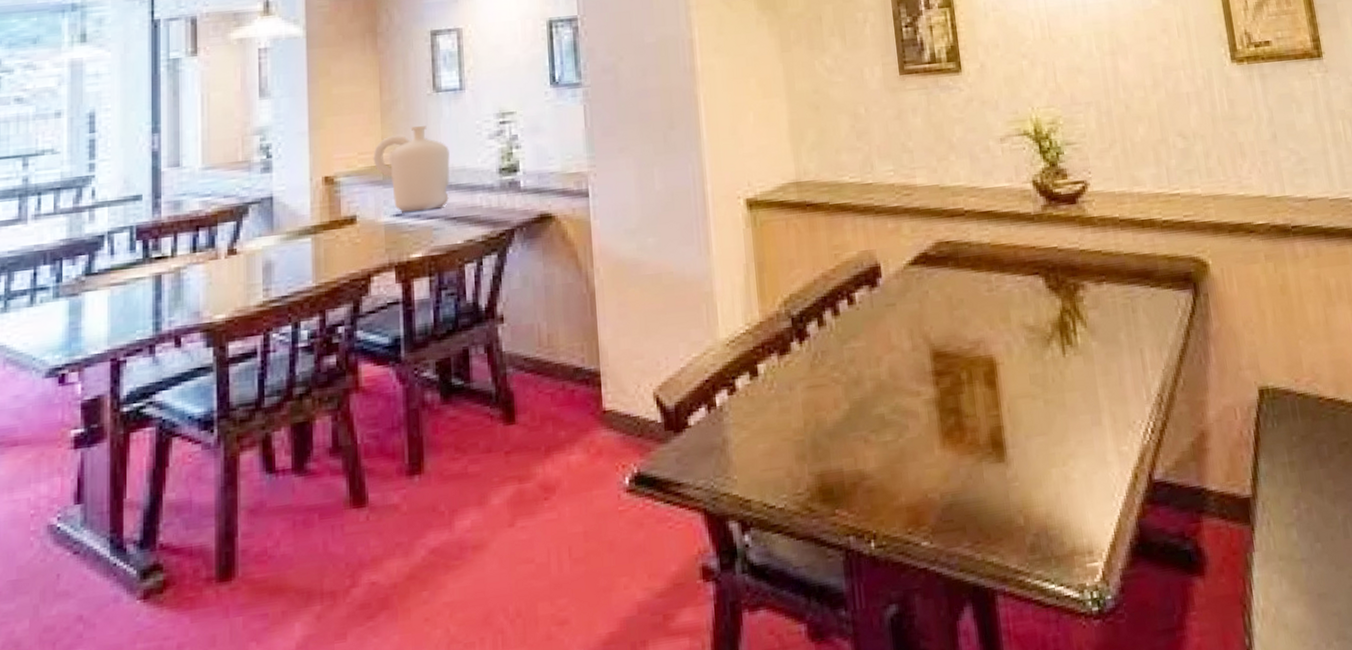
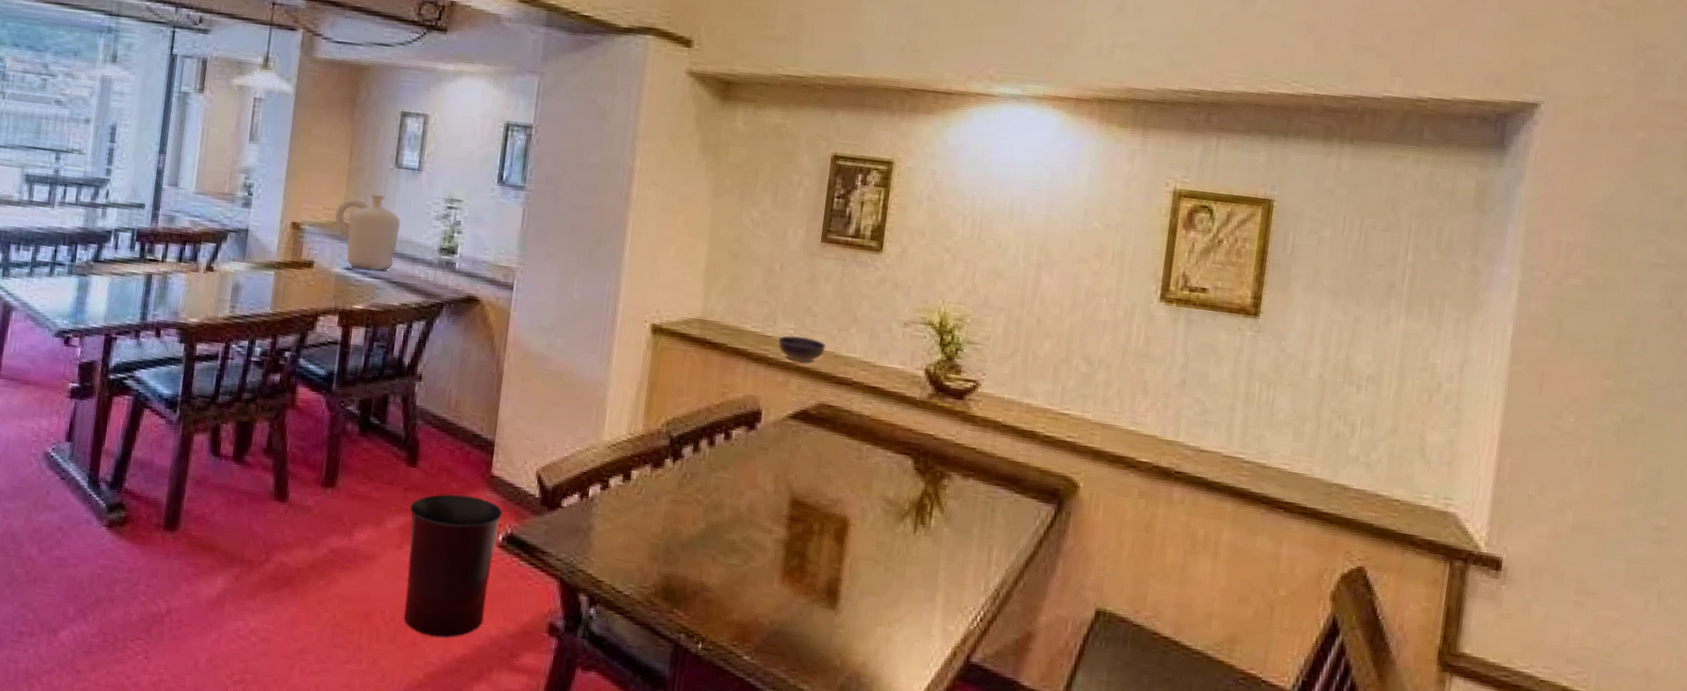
waste bin: none [515,440,626,622] -> present [403,494,503,637]
bowl: none [880,175,930,204] -> present [778,335,827,363]

